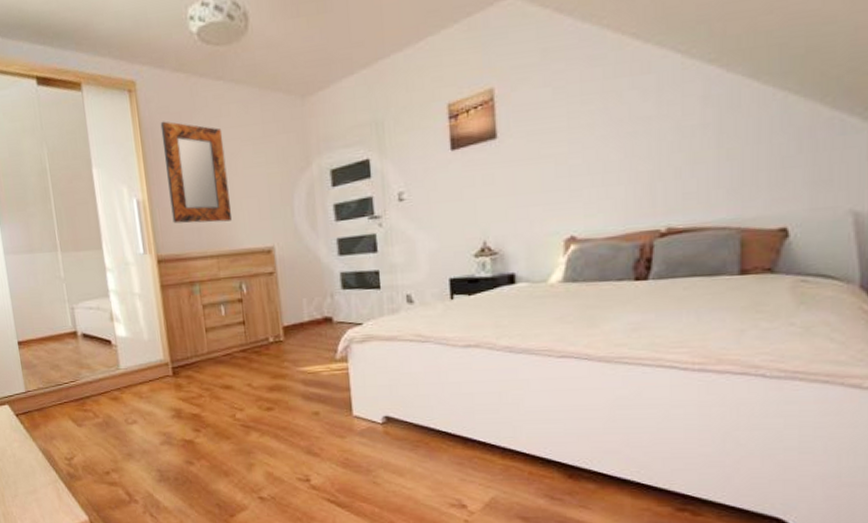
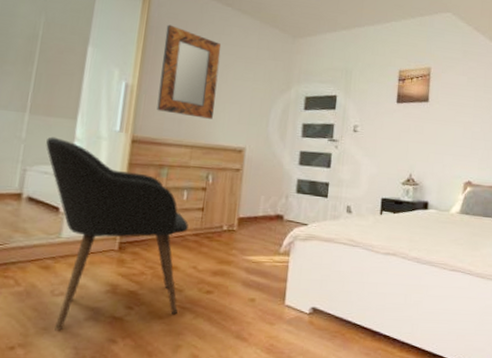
armchair: none [82,271,243,456] -> present [46,136,189,331]

